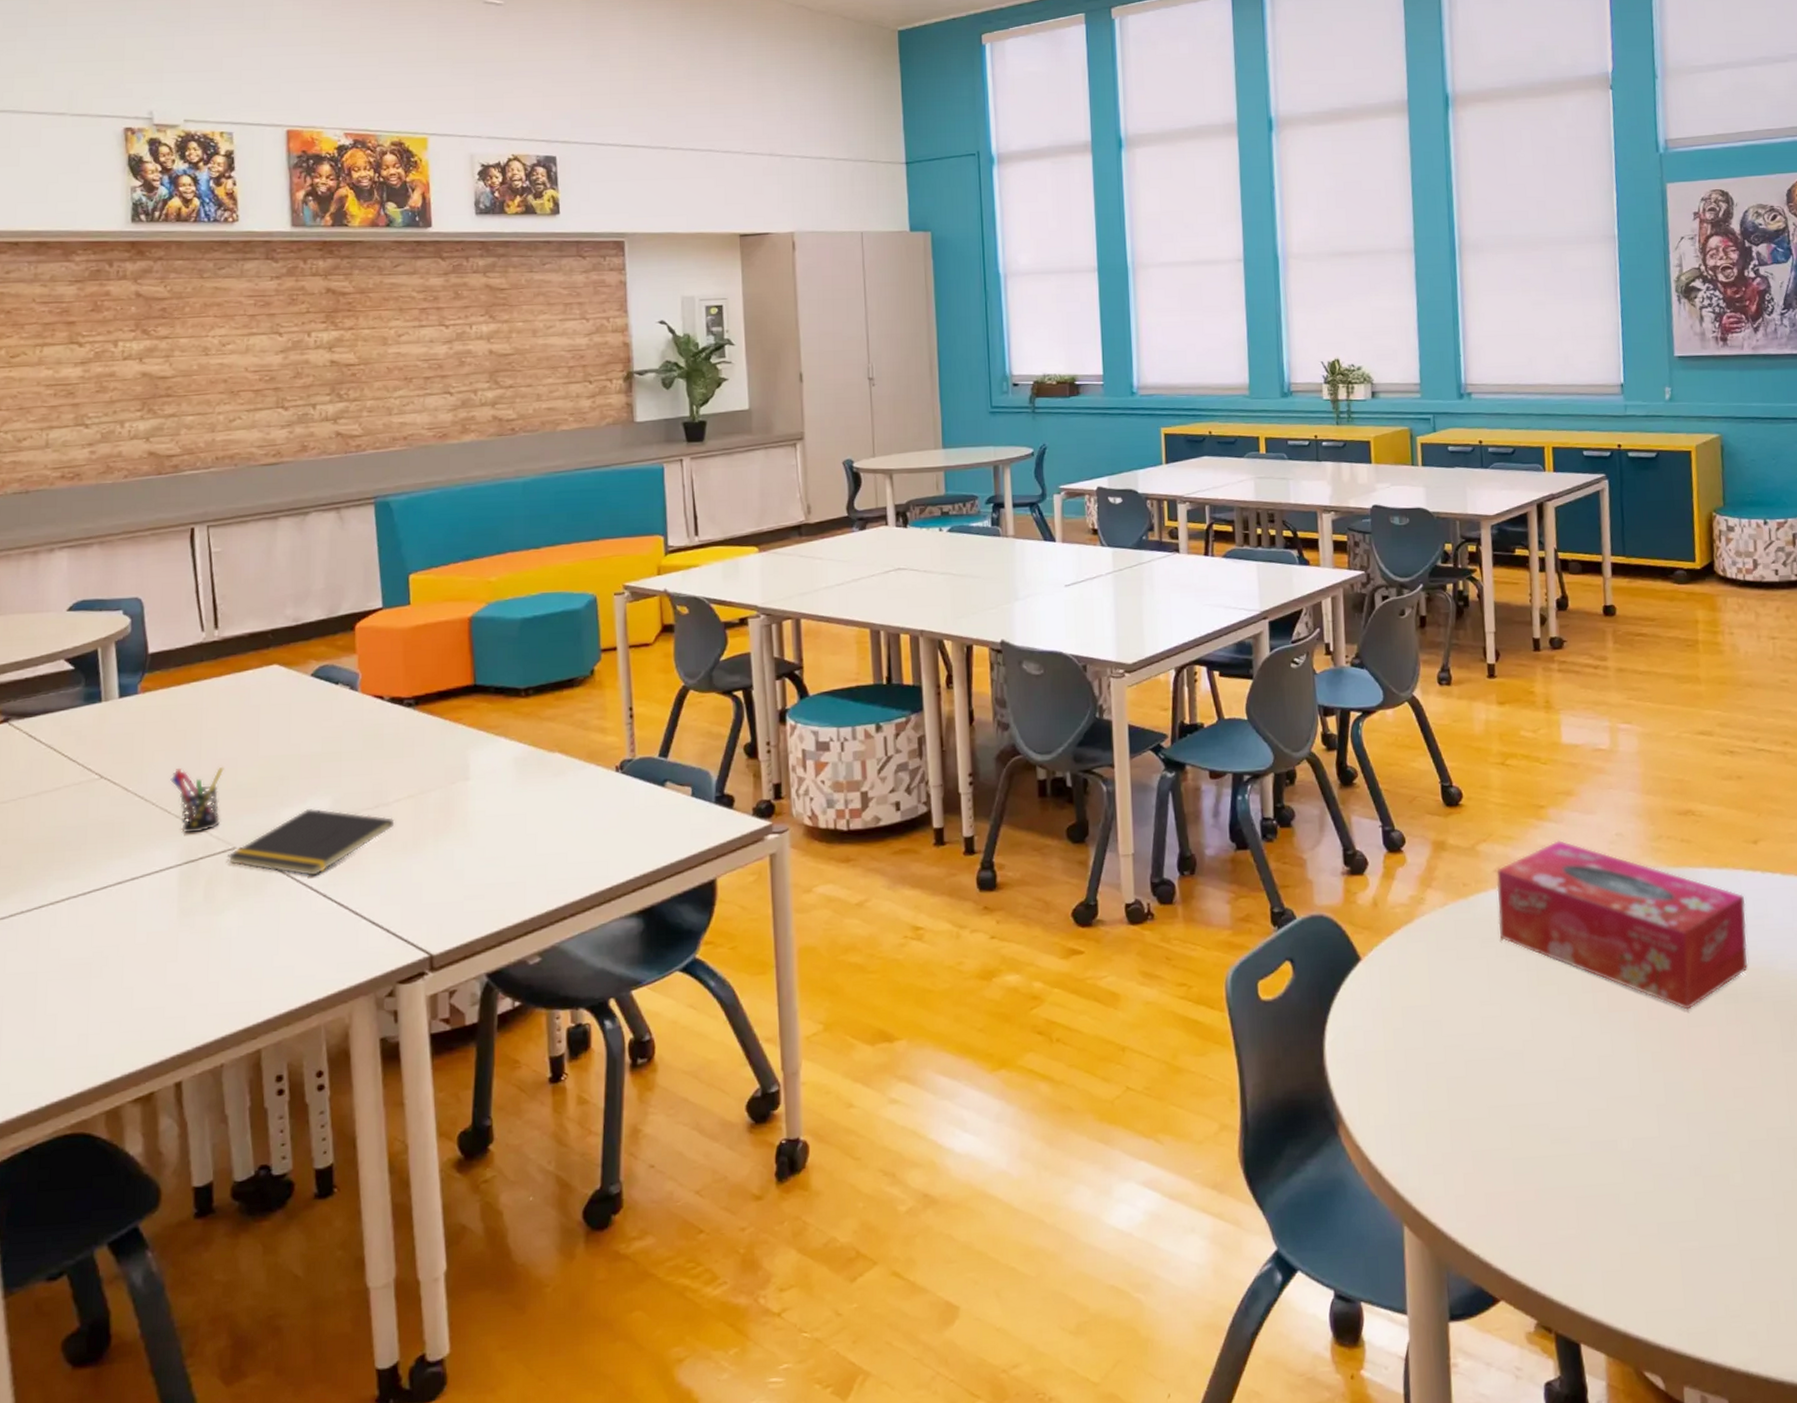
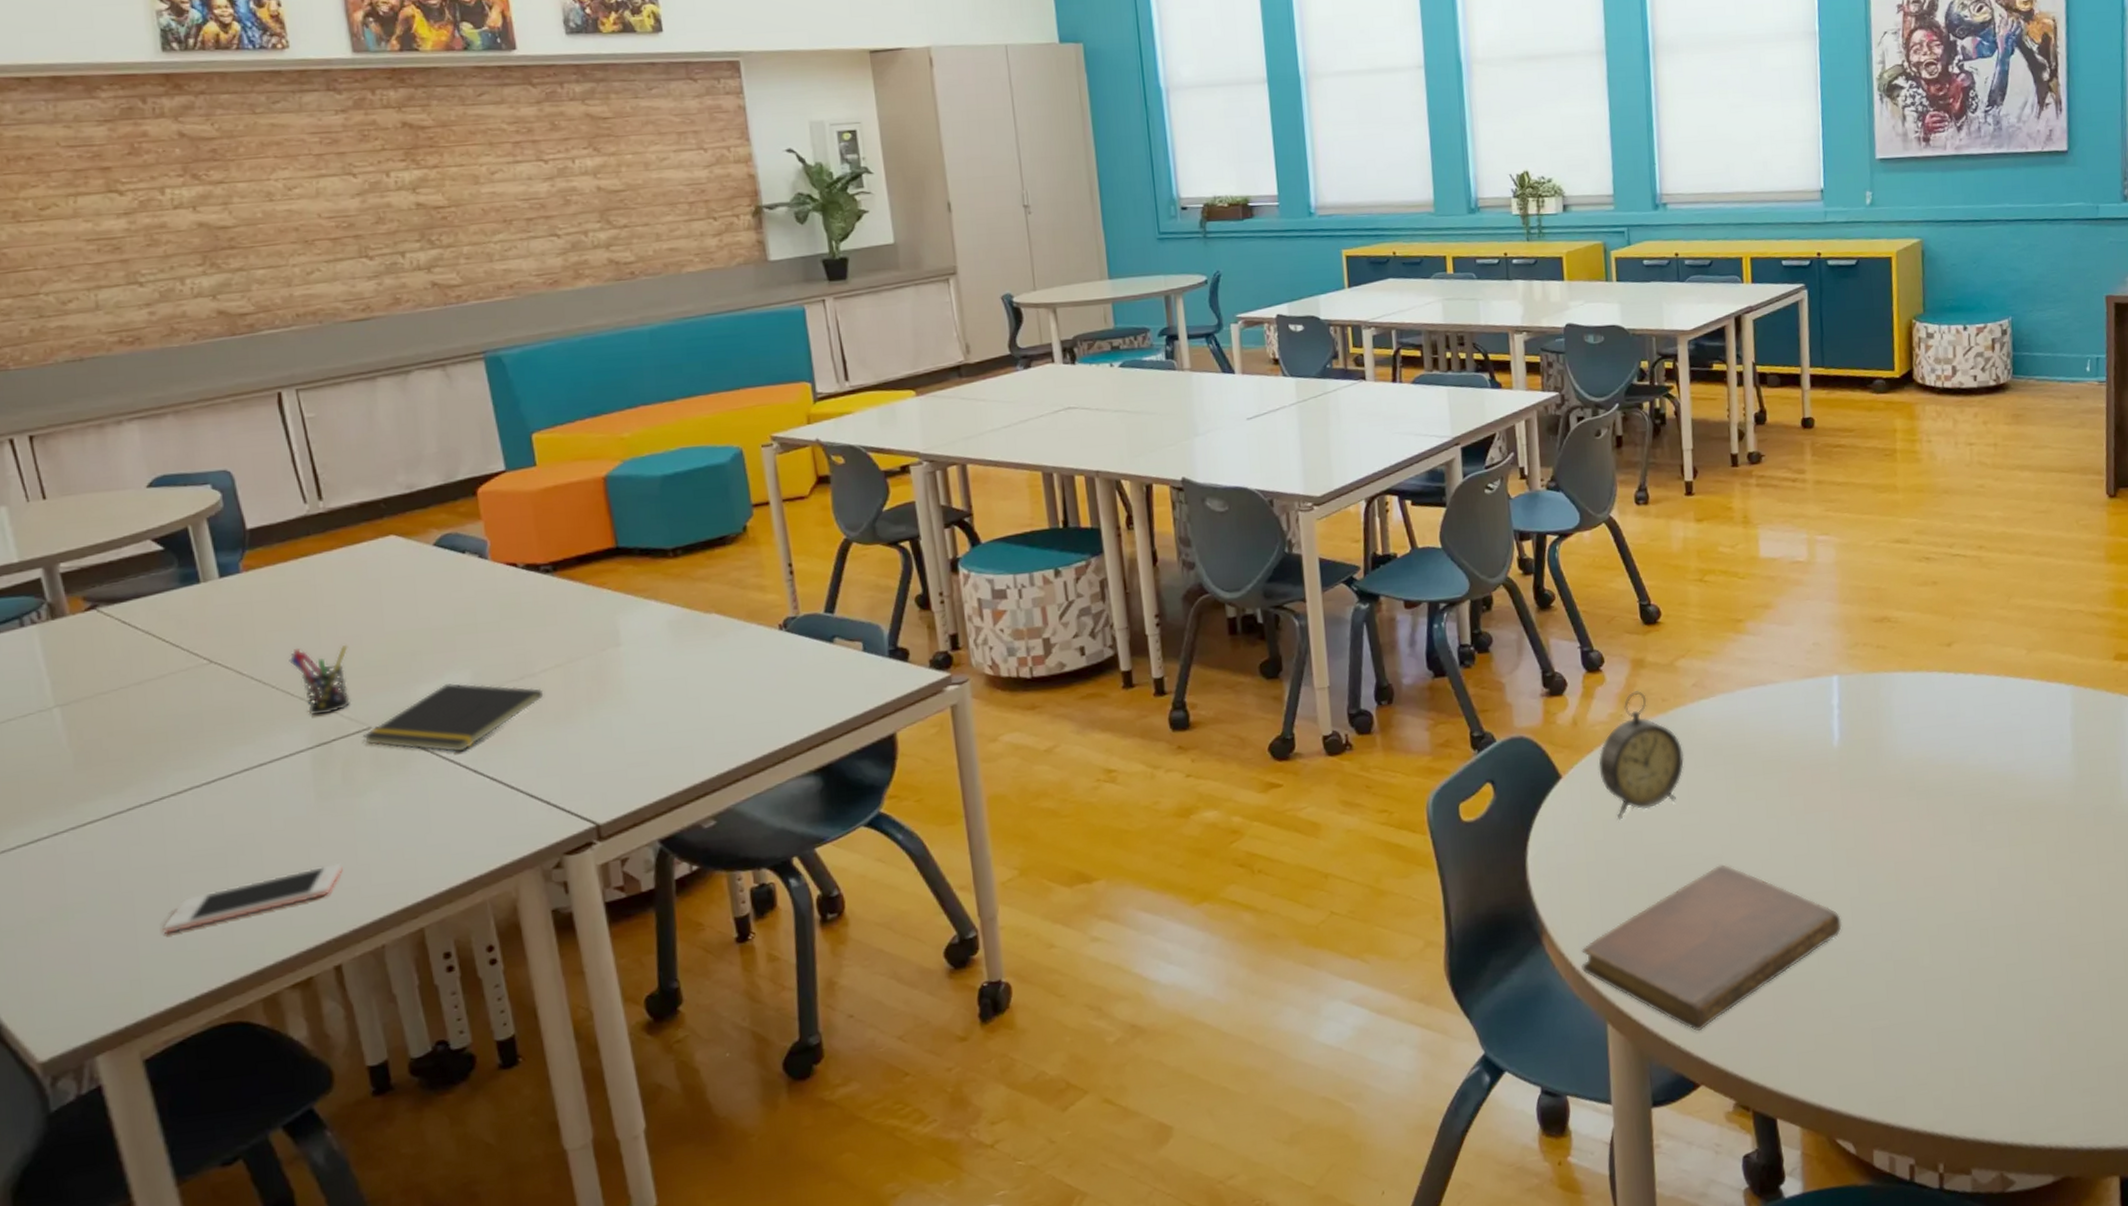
cell phone: none [25,979,194,1041] -> present [162,862,343,935]
notebook: none [1378,1061,1648,1241] -> present [1581,864,1842,1032]
alarm clock: none [1398,874,1485,1008] -> present [1598,691,1685,820]
tissue box: present [1496,839,1748,1010] -> none [1695,651,1940,808]

